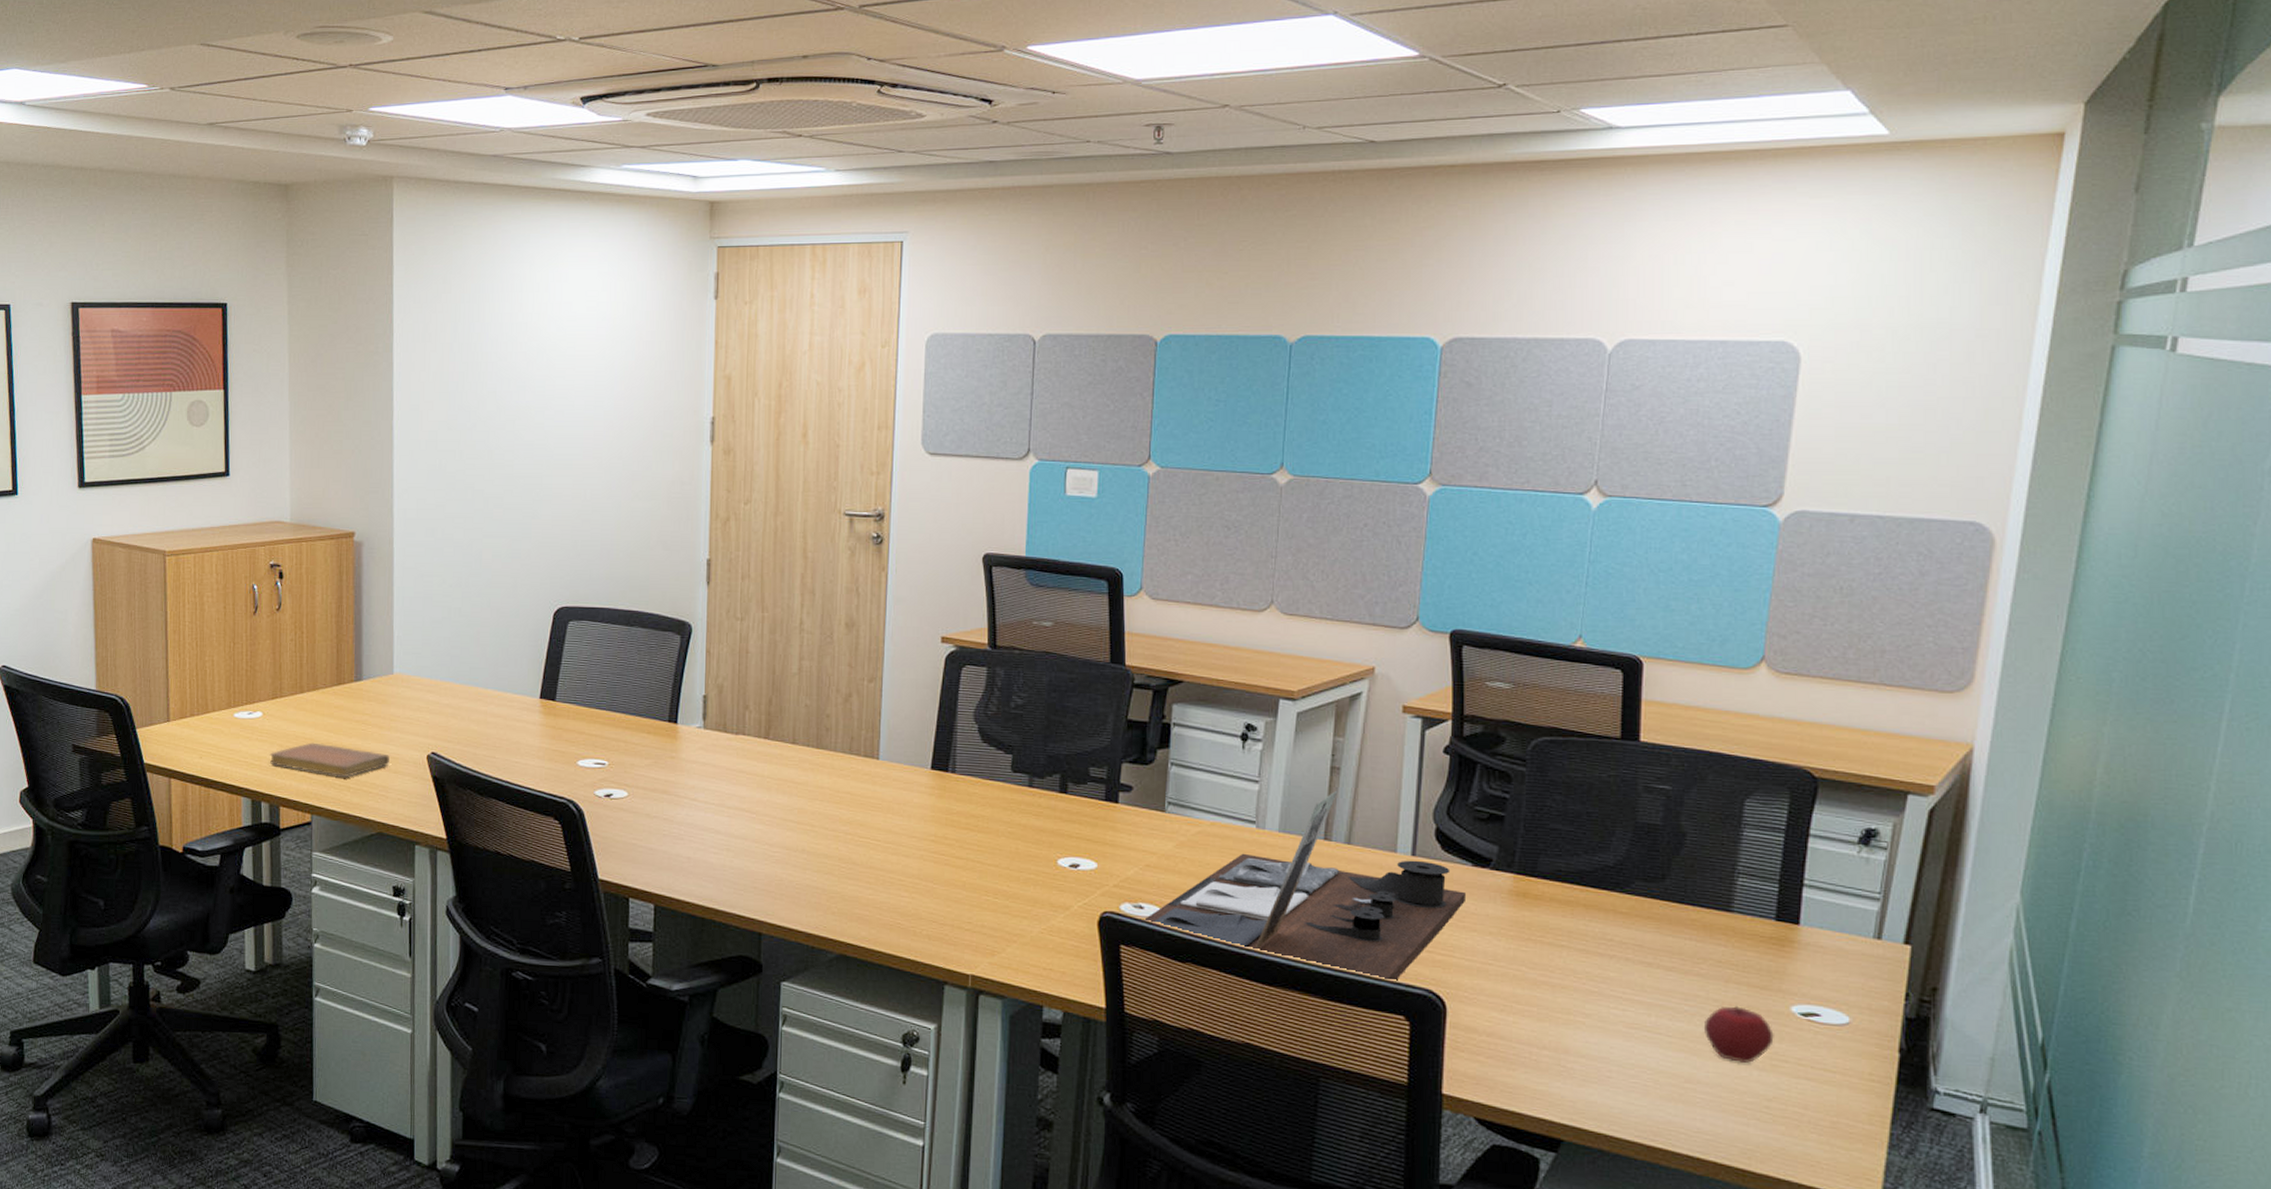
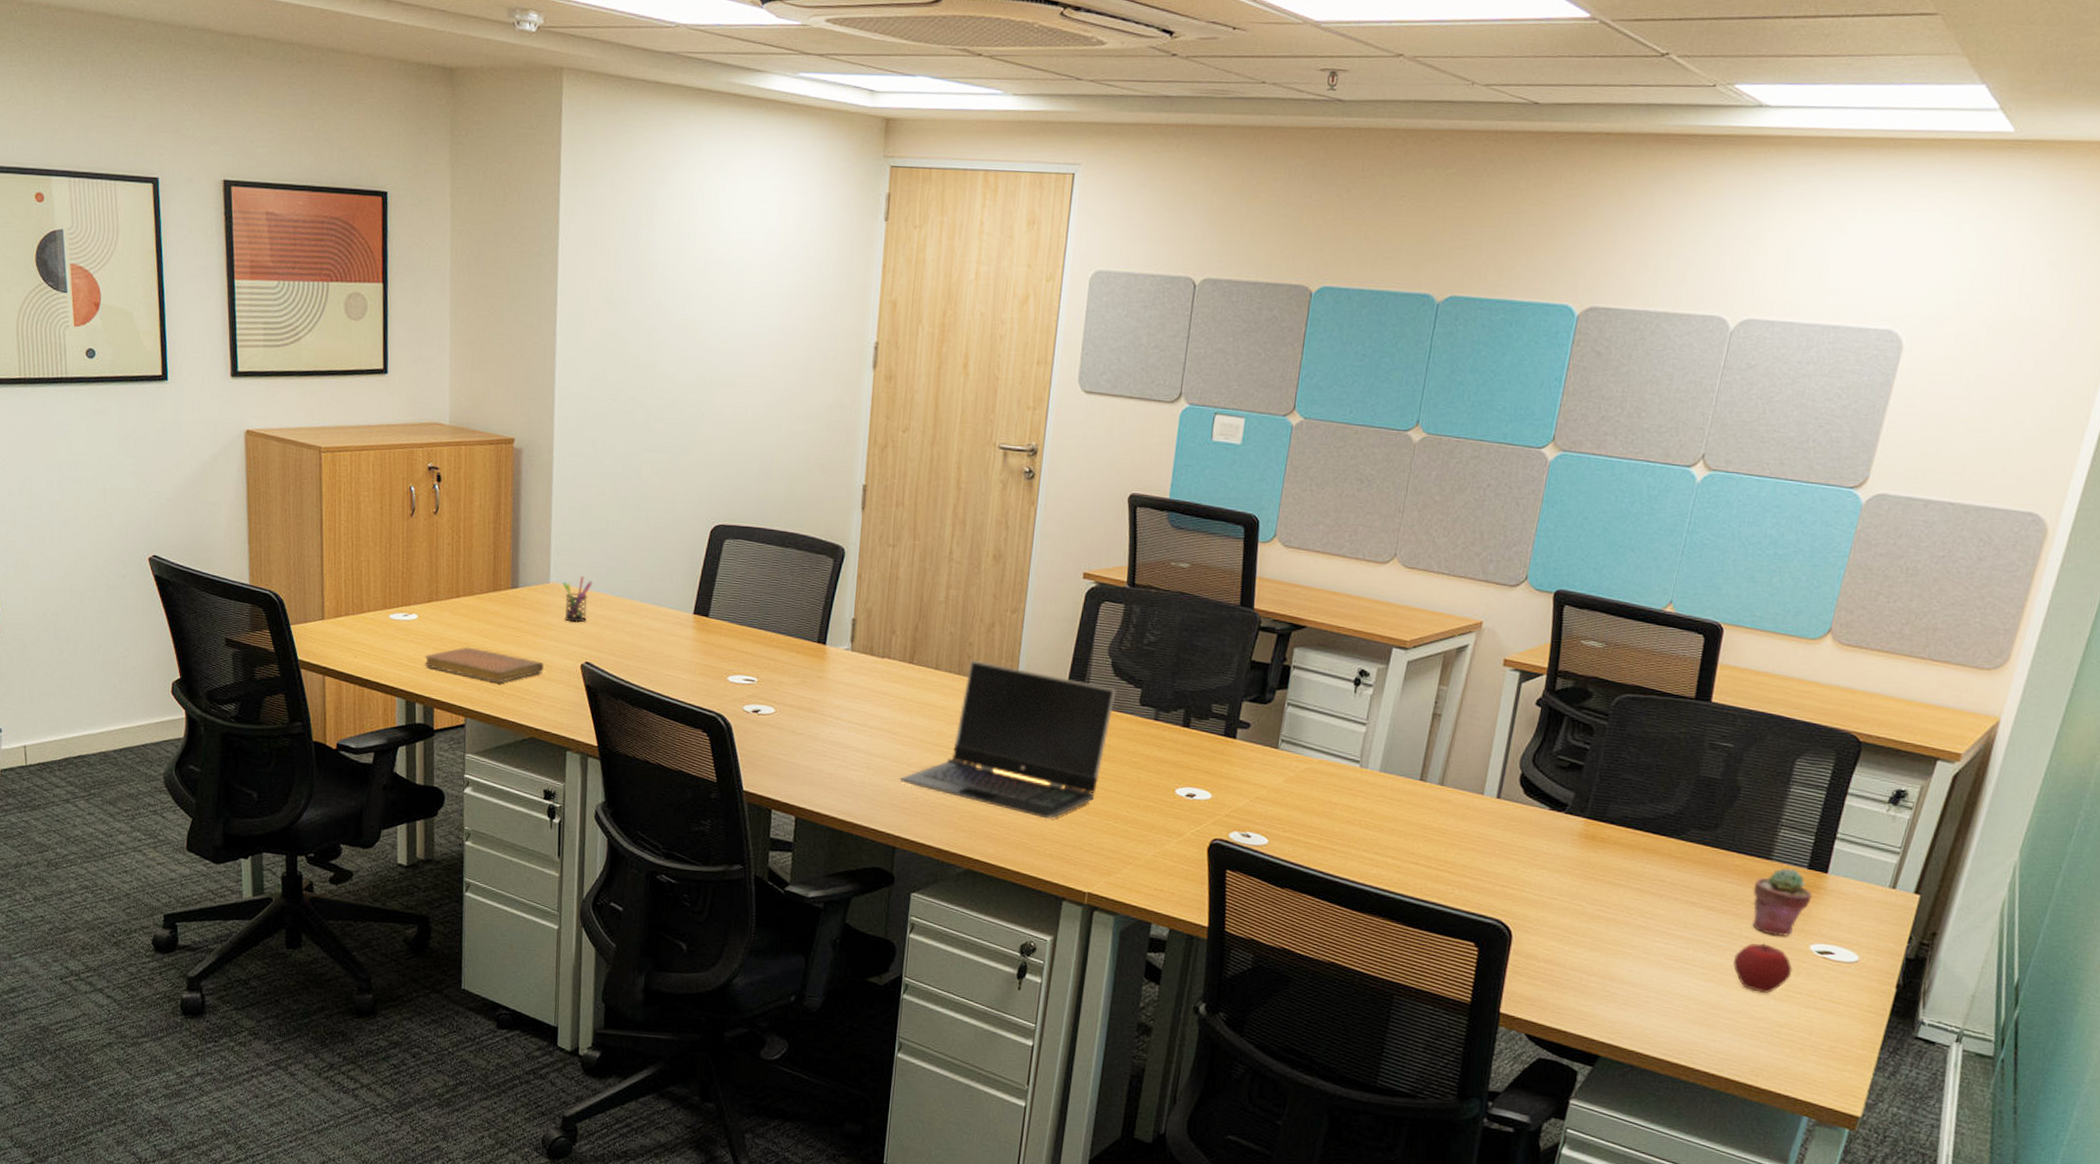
pen holder: none [406,665,436,713] -> present [563,575,593,623]
laptop computer: none [762,733,986,897] -> present [900,660,1117,819]
desk organizer: present [1145,790,1467,982] -> none [1251,735,1542,912]
potted succulent: none [1716,920,1785,998] -> present [1752,867,1812,937]

